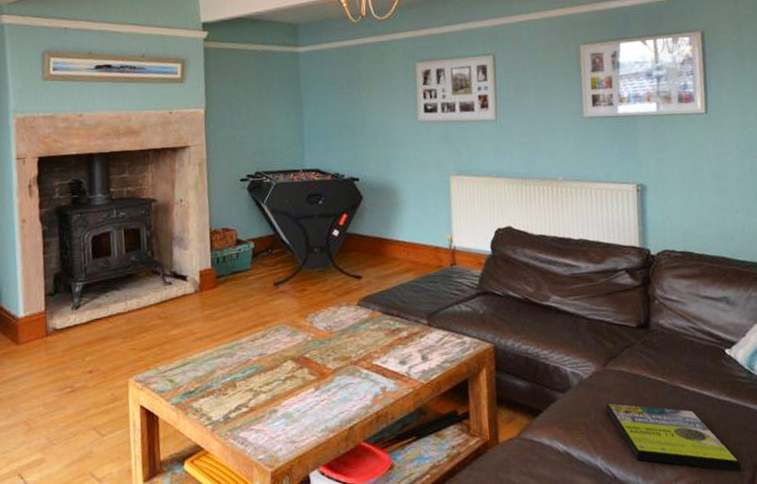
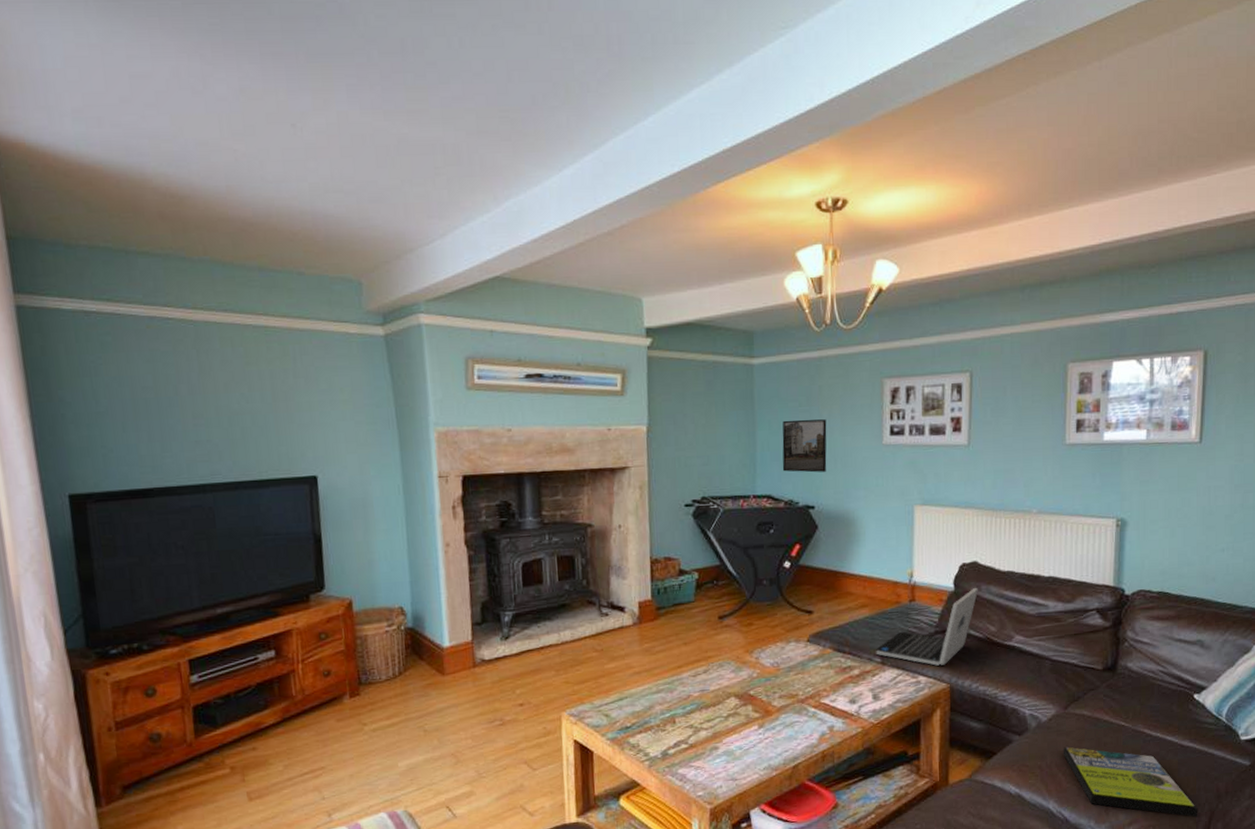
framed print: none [326,99,369,148] -> present [782,419,827,473]
laptop: none [422,250,514,326] -> present [876,587,978,666]

